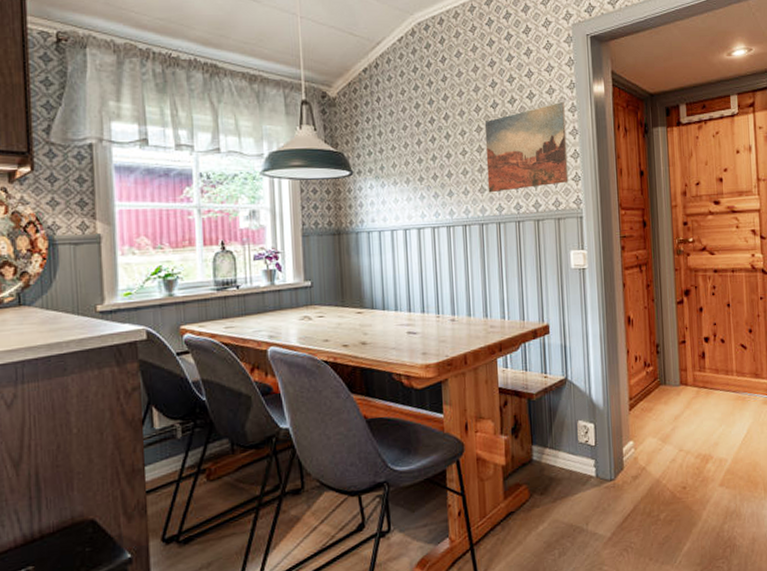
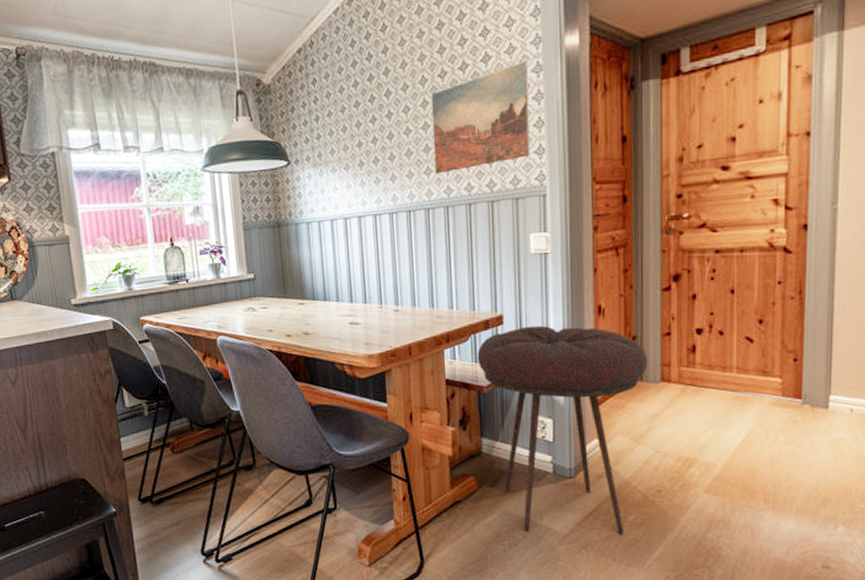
stool: none [527,334,669,538] -> present [477,325,648,534]

